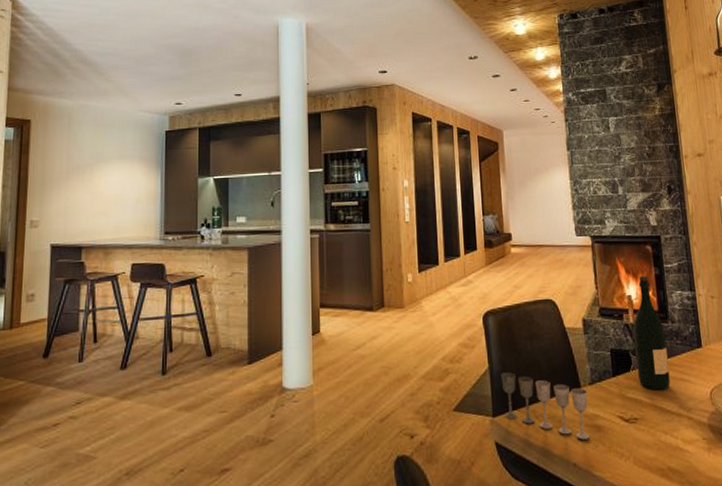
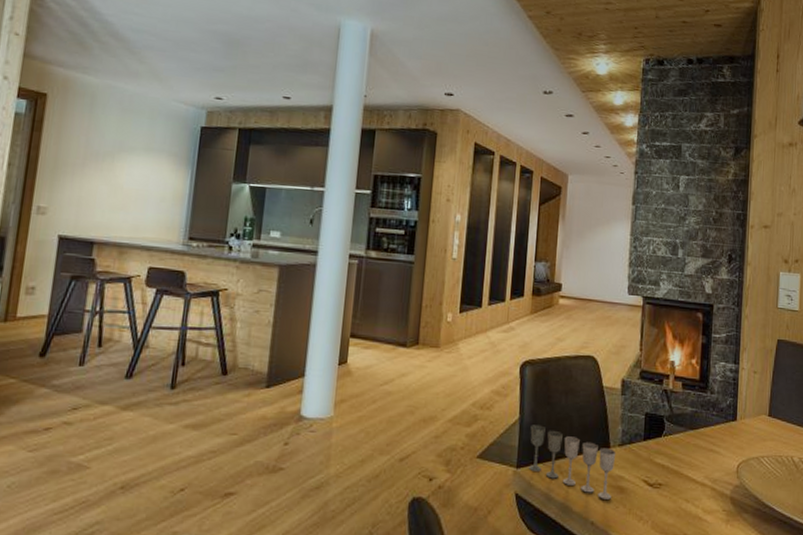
wine bottle: present [633,276,671,390] -> none [668,343,703,459]

